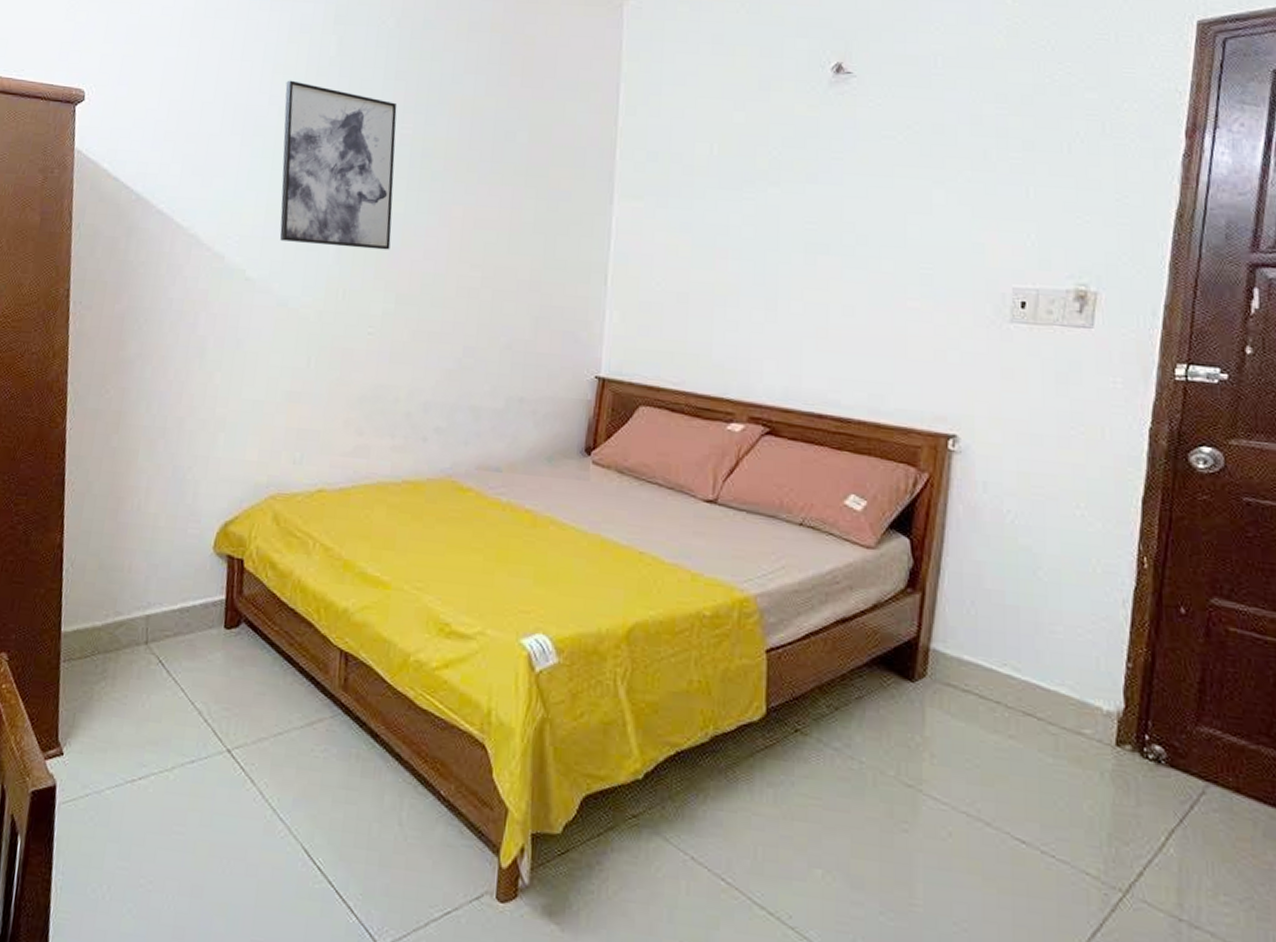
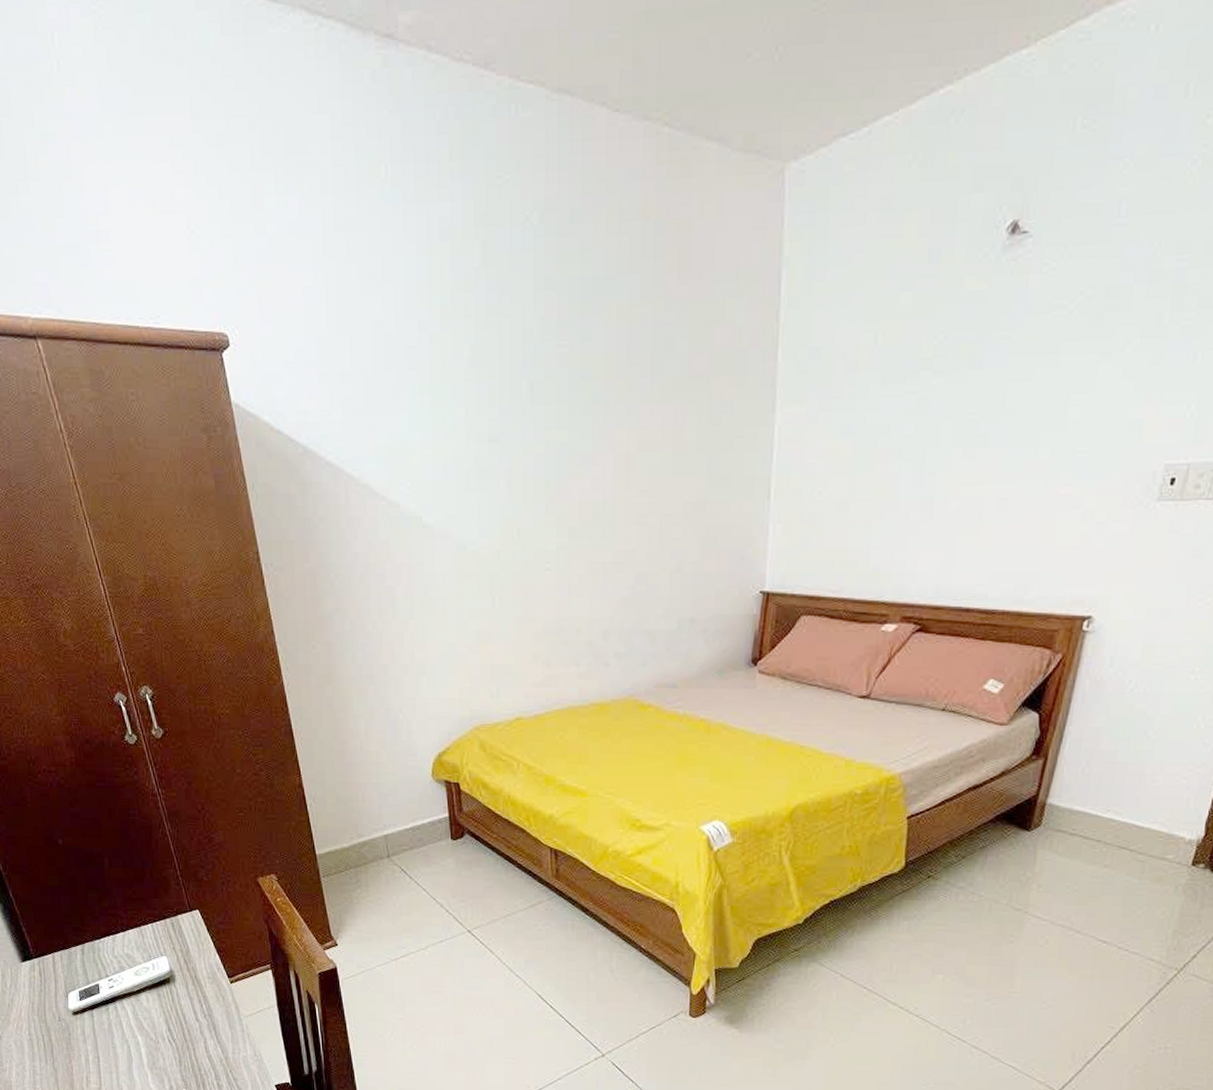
wall art: present [280,80,397,250] -> none [433,300,558,484]

